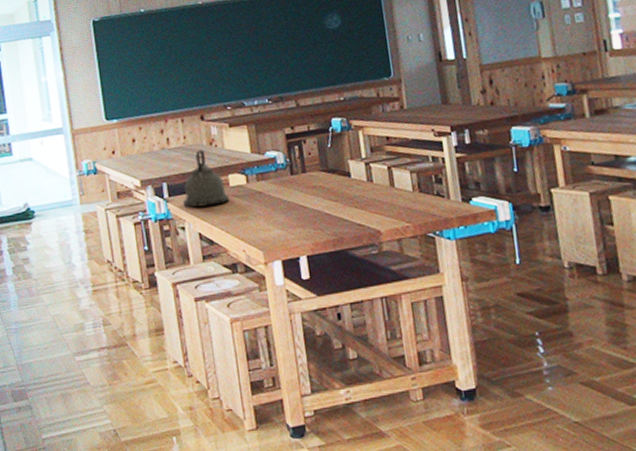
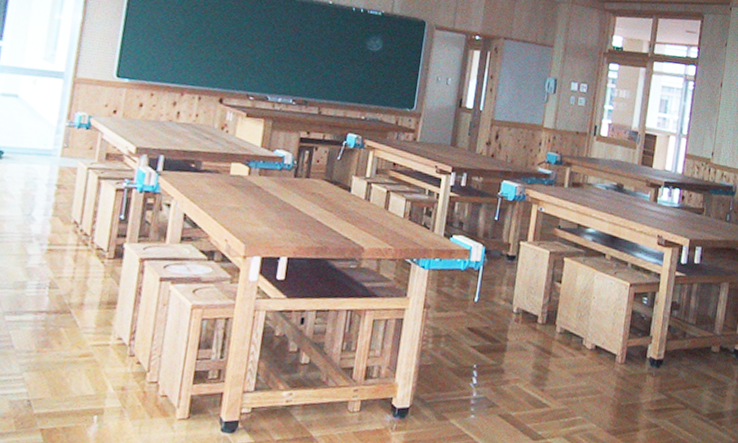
kettle: present [182,150,230,208] -> none [175,131,227,190]

